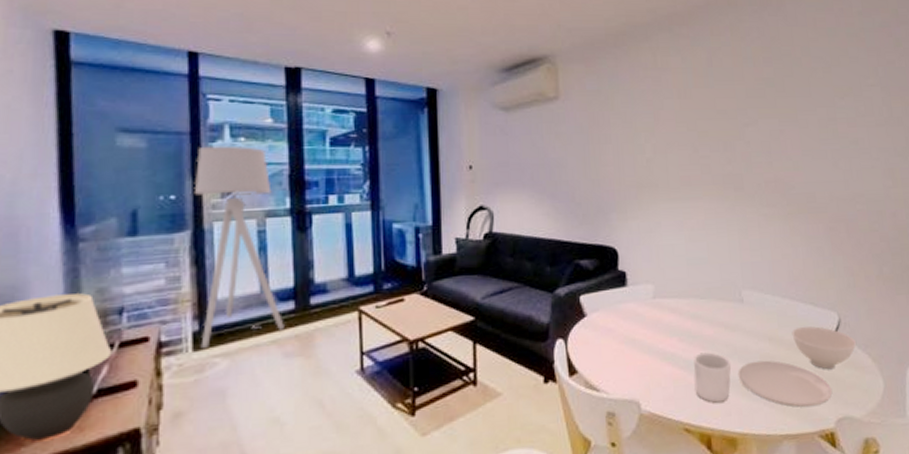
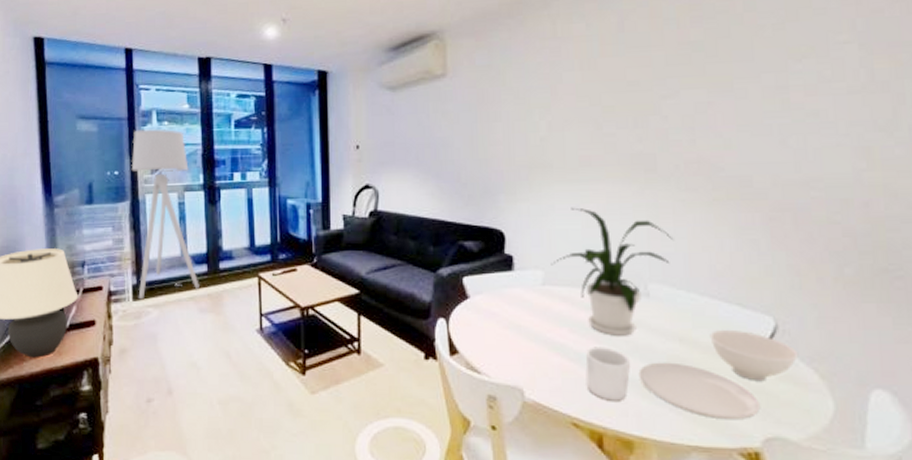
house plant: none [660,223,760,341] -> present [551,207,674,336]

